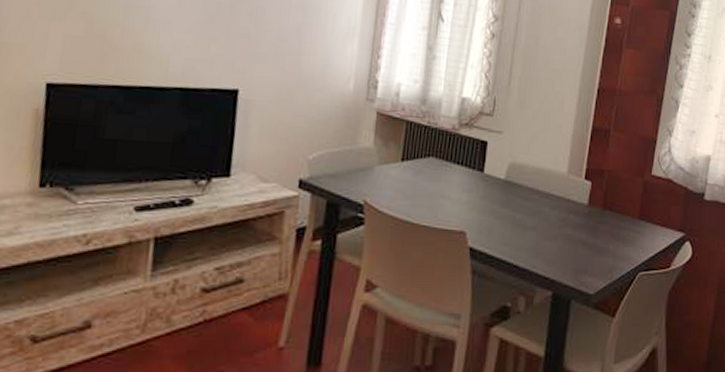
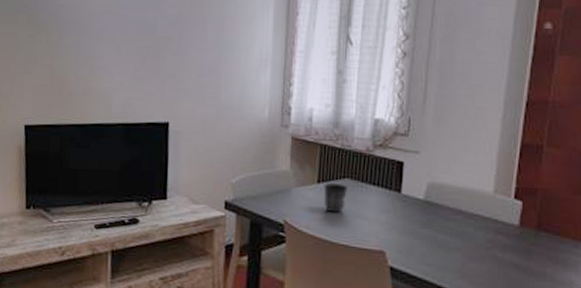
mug: none [406,160,433,193] -> present [323,182,349,213]

